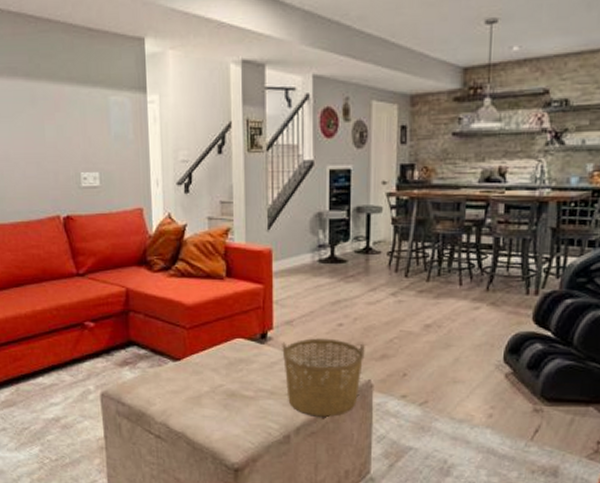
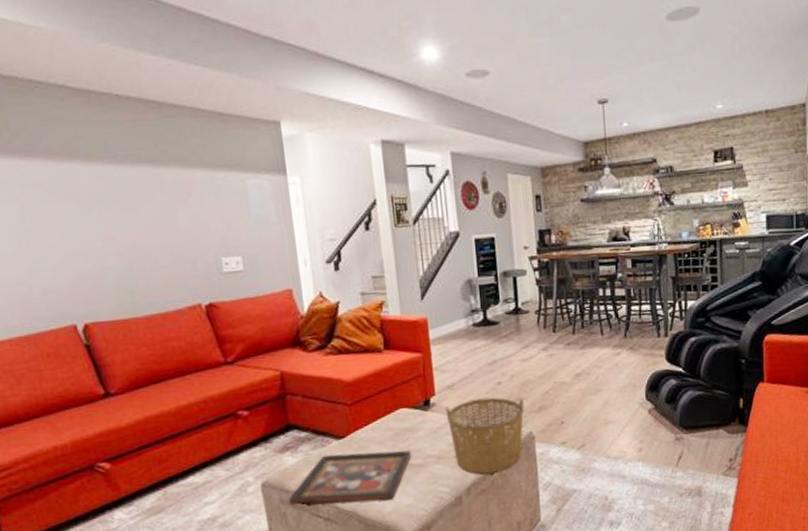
decorative tray: none [123,374,244,427] -> present [288,450,412,506]

